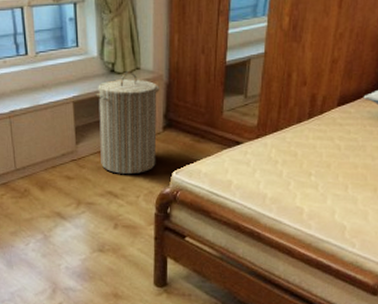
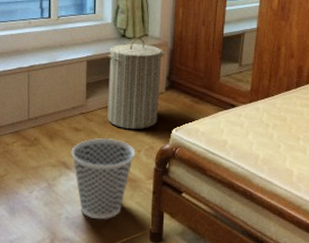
wastebasket: none [65,184,134,268] -> present [71,137,136,220]

